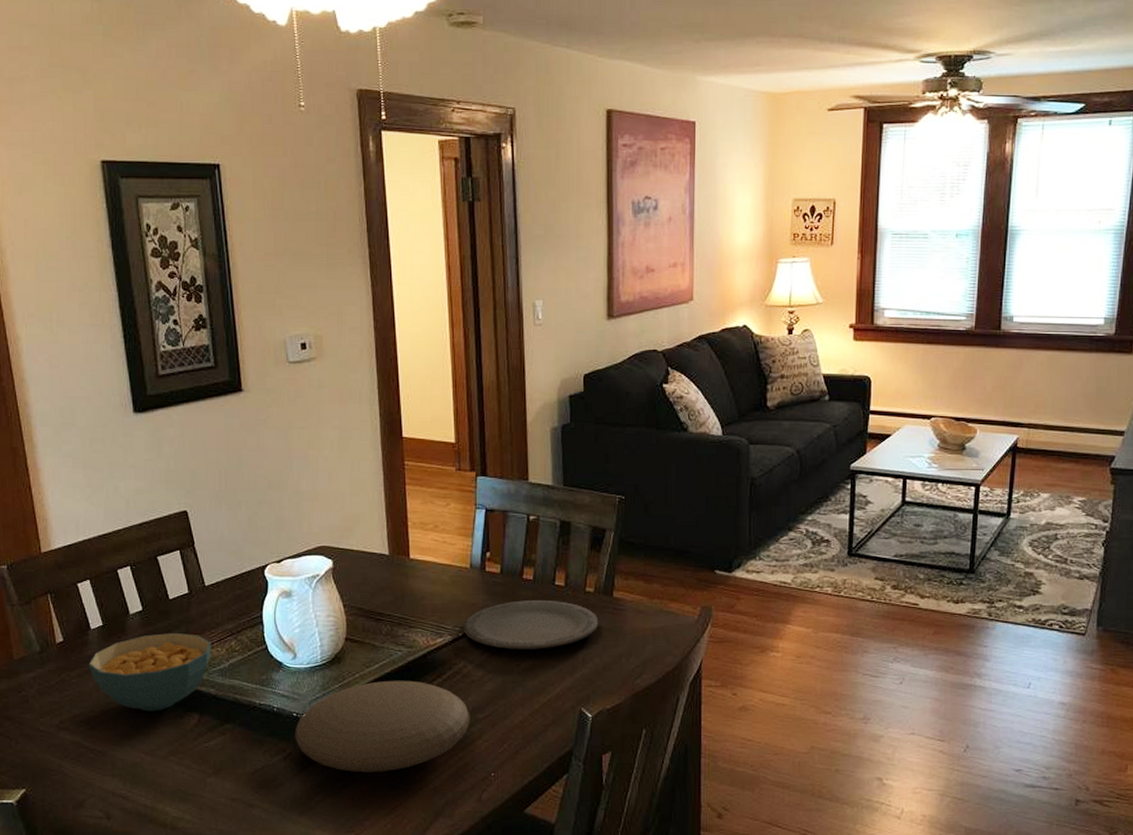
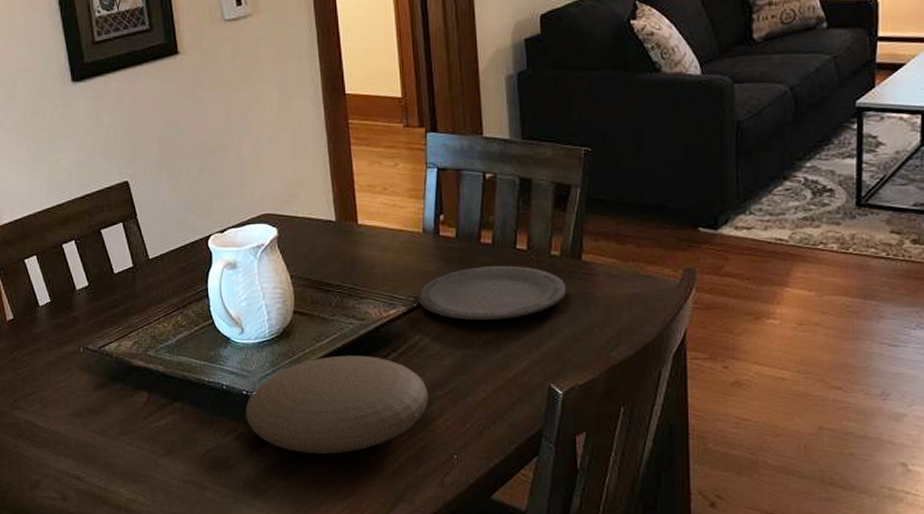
cereal bowl: present [88,633,212,711] -> none [38,309,158,390]

